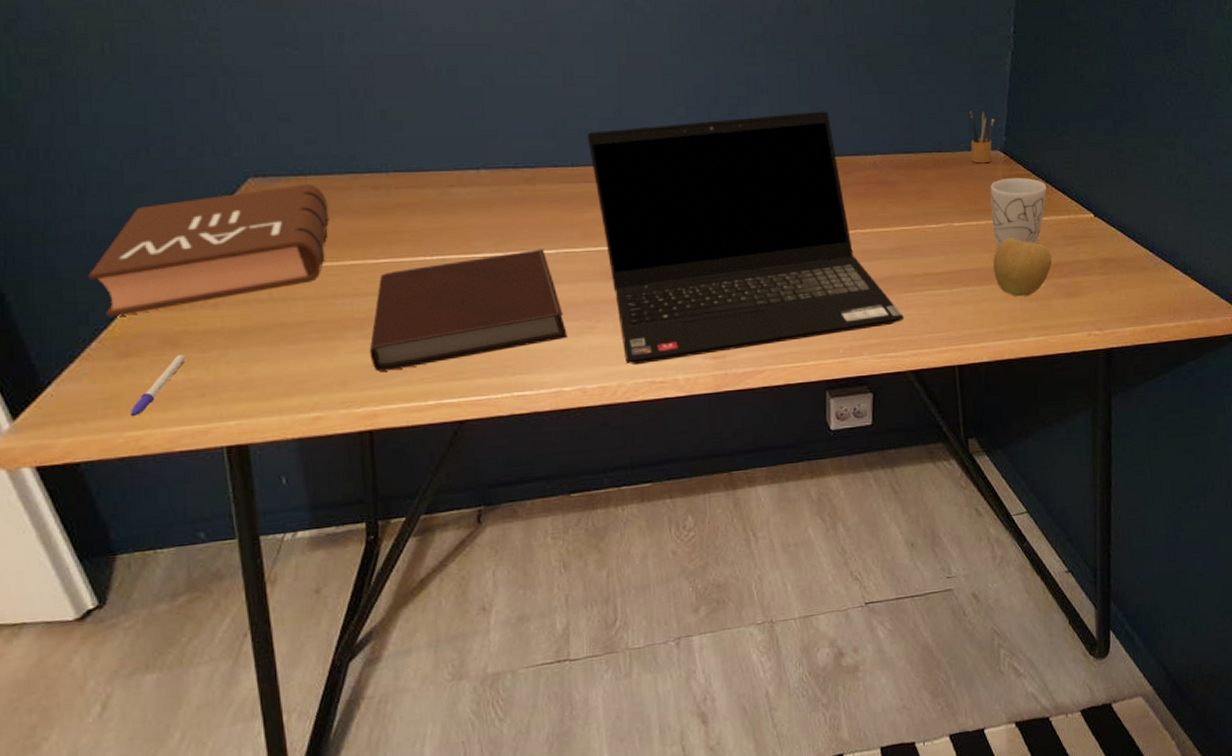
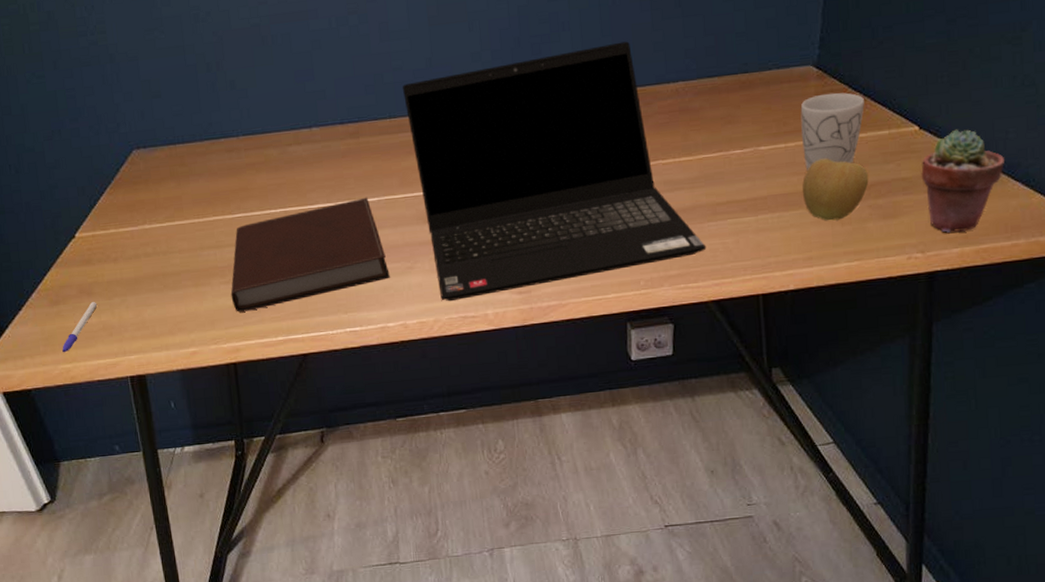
book: present [87,183,329,318] -> none [26,151,195,273]
pencil box: present [969,110,995,164] -> none [779,25,807,82]
potted succulent: none [1097,219,1166,313] -> present [921,129,1004,233]

